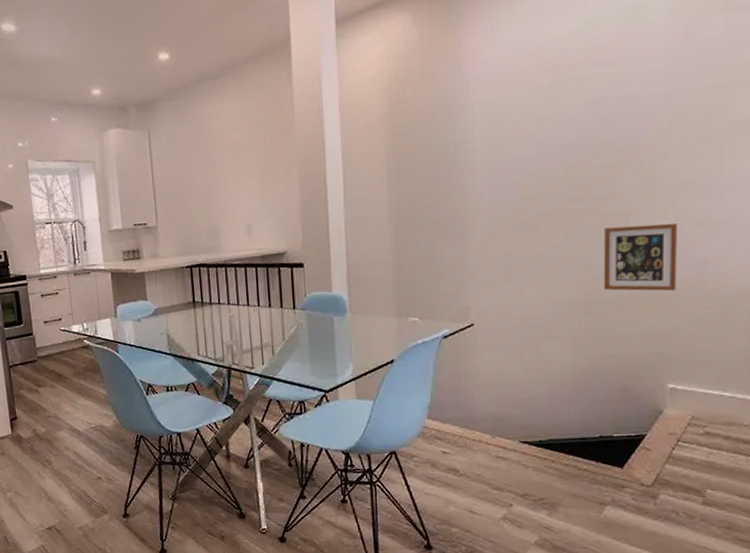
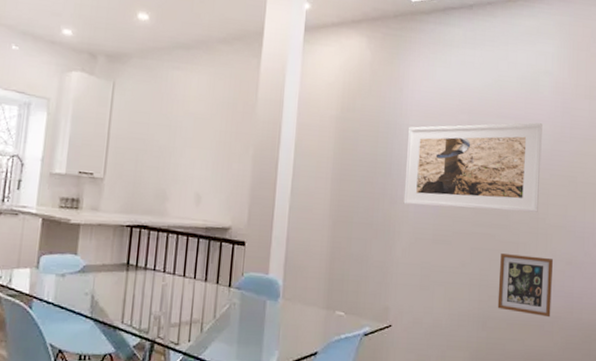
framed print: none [473,61,655,194] -> present [403,123,543,213]

